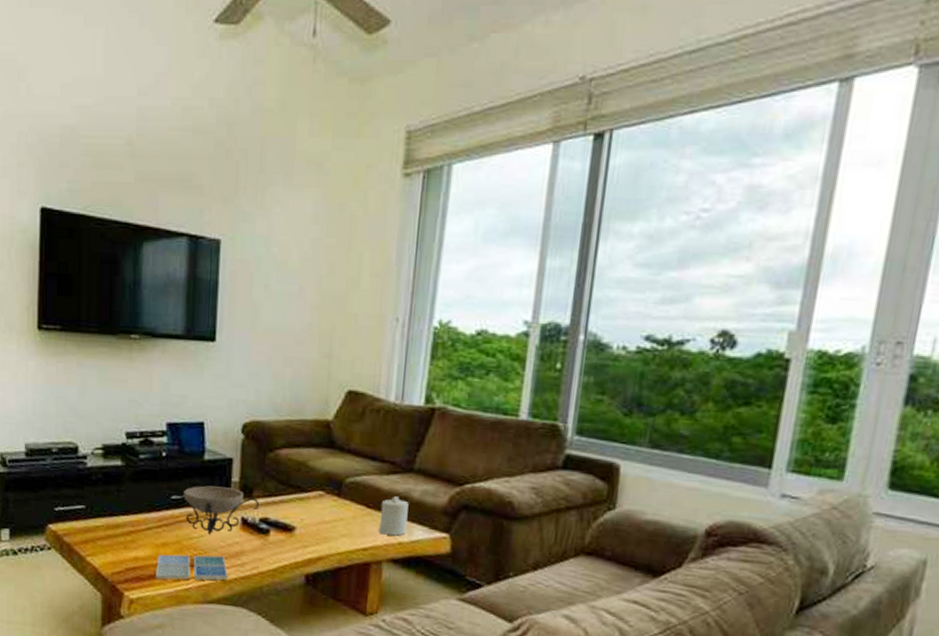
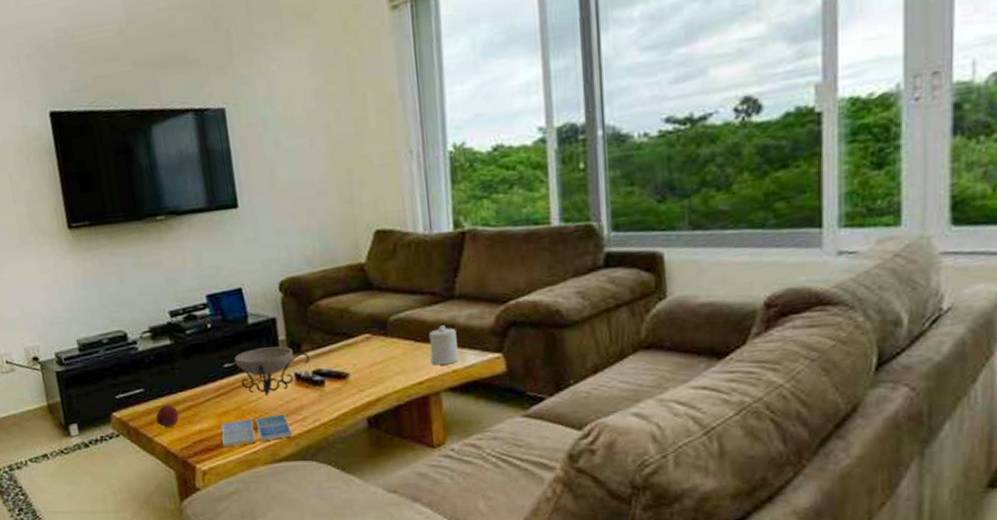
apple: none [92,526,116,550] -> present [155,405,179,428]

